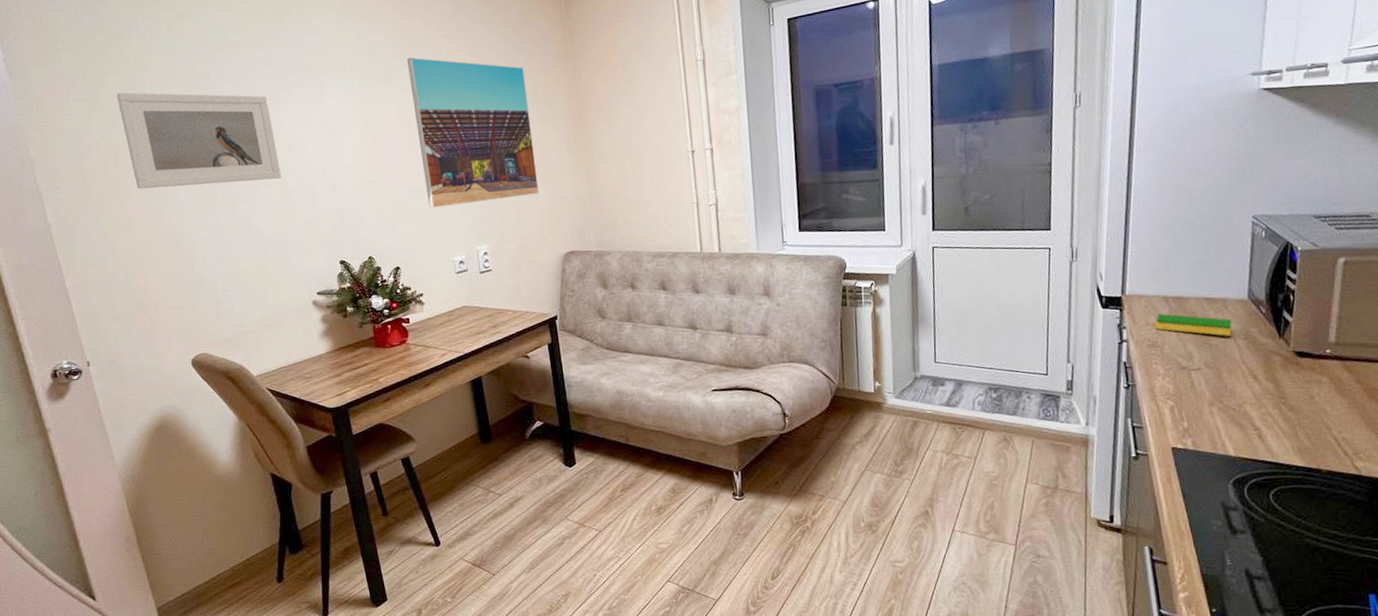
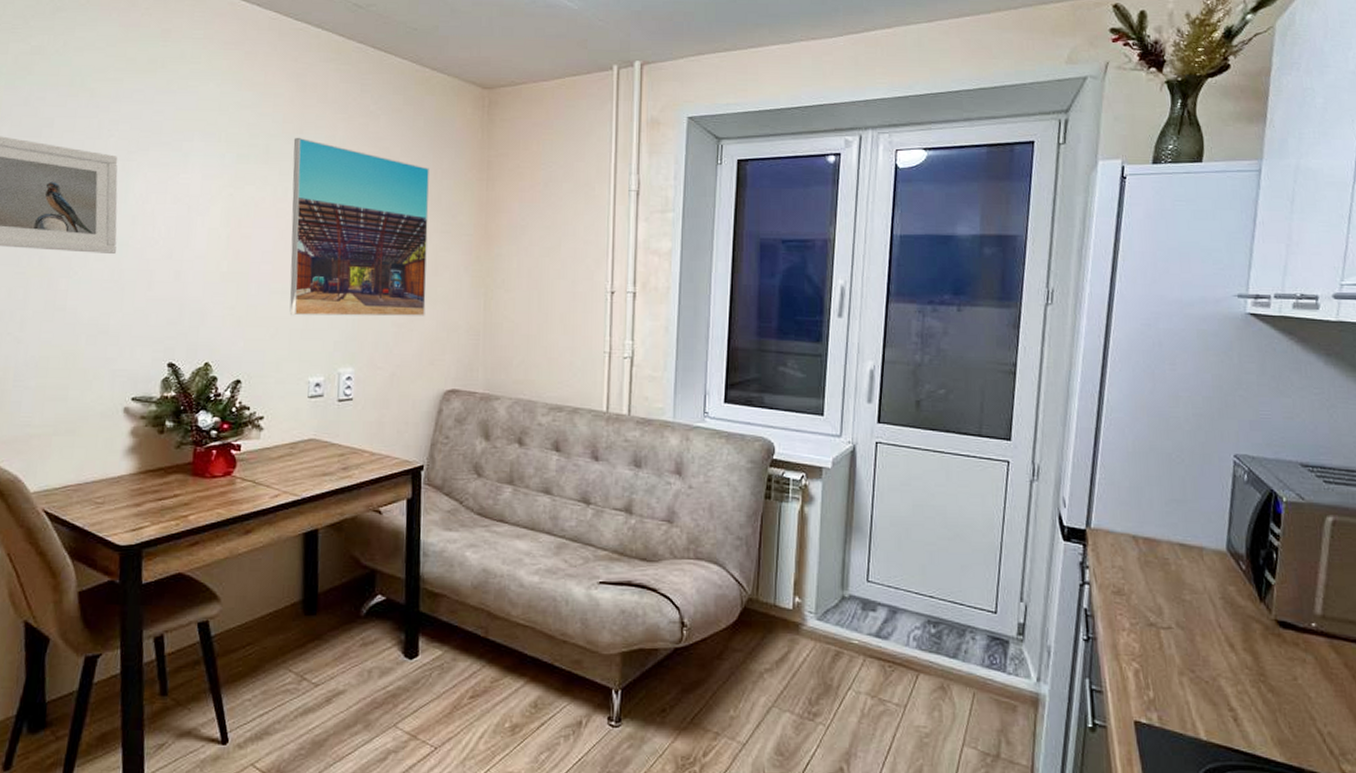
dish sponge: present [1155,313,1232,336] -> none [1122,555,1208,592]

